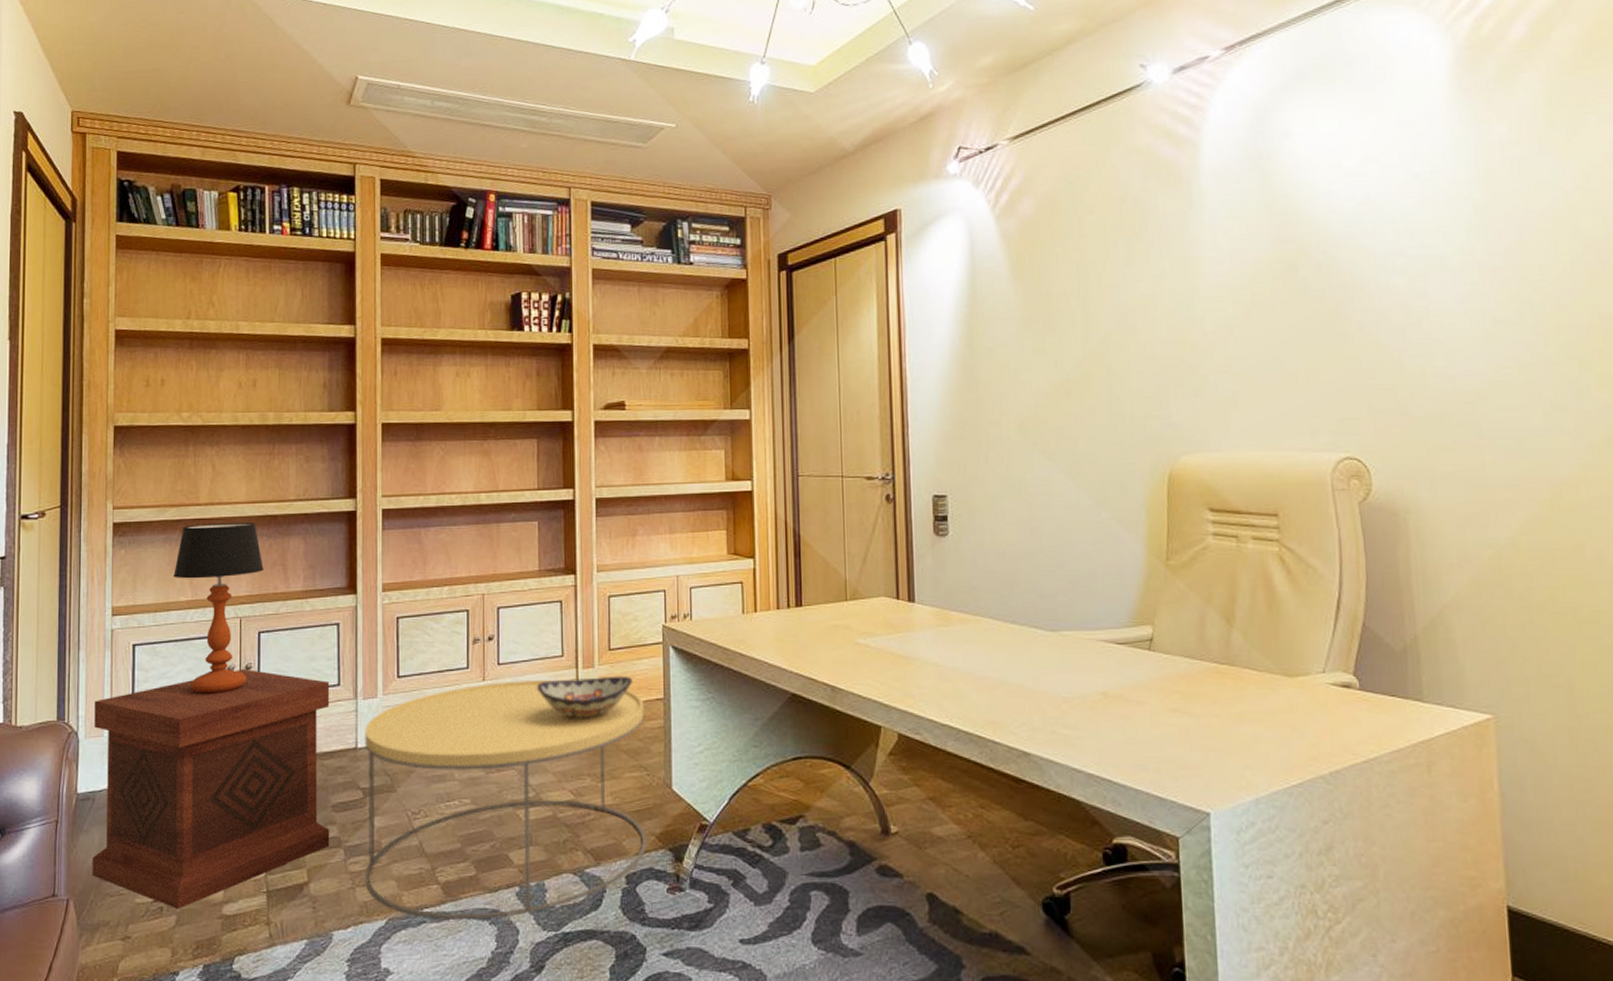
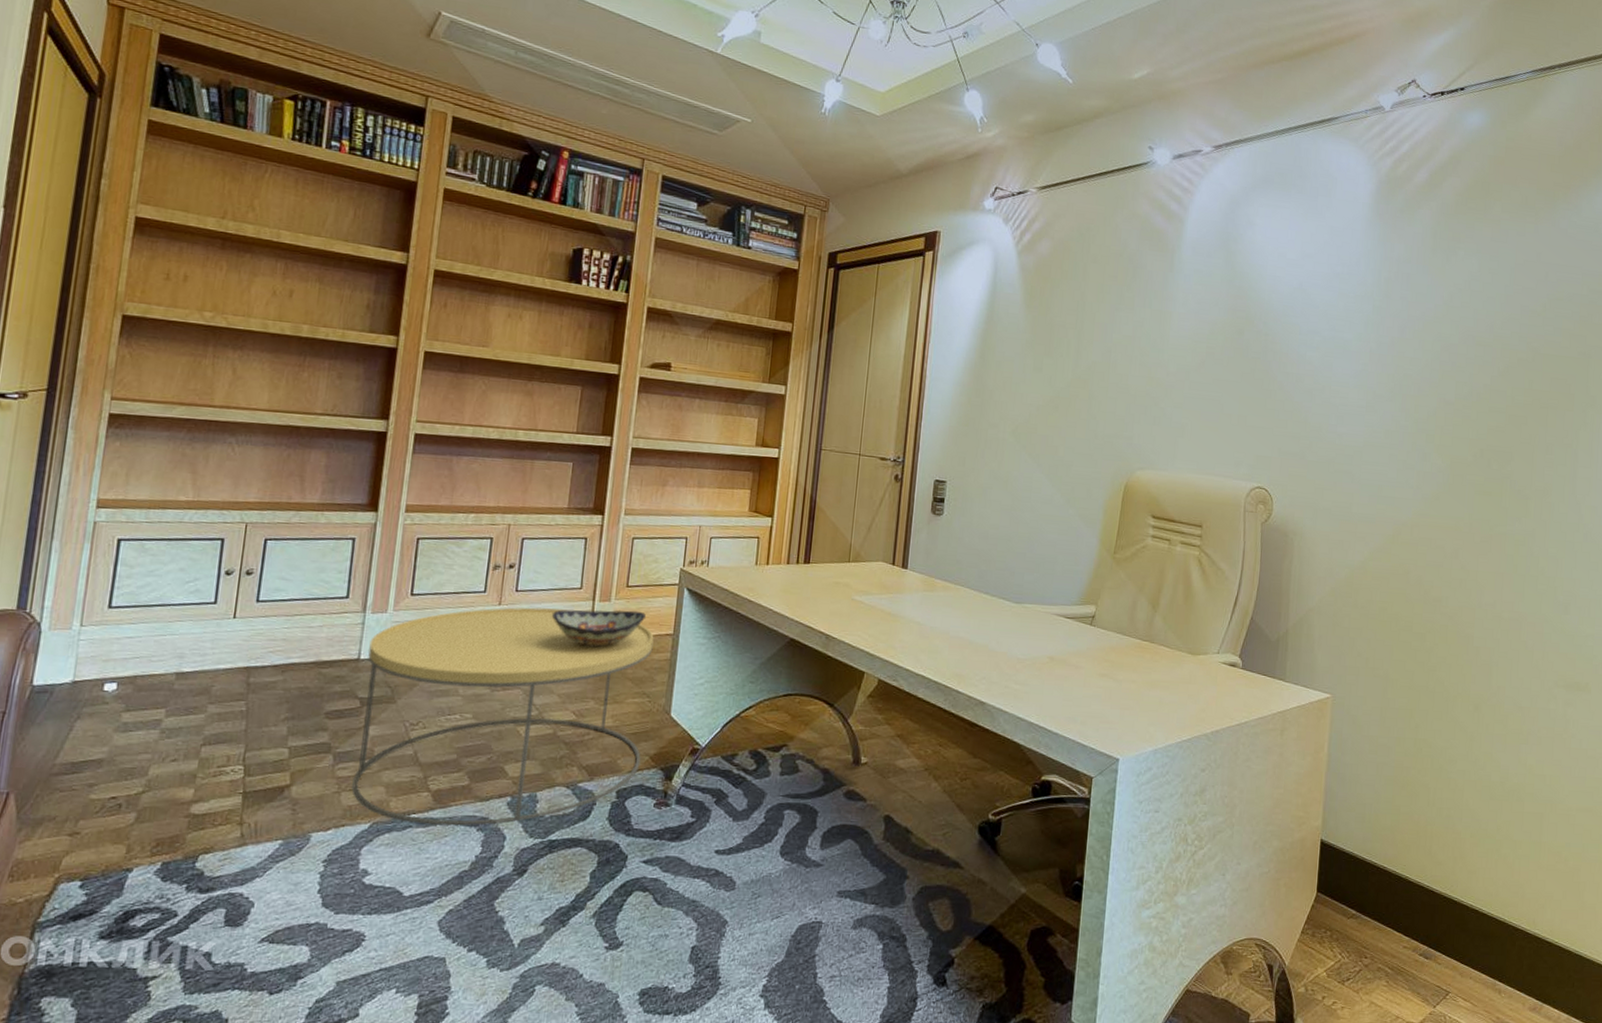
side table: present [92,668,330,909] -> none [40,573,338,806]
table lamp: present [174,523,264,694] -> none [174,425,279,596]

